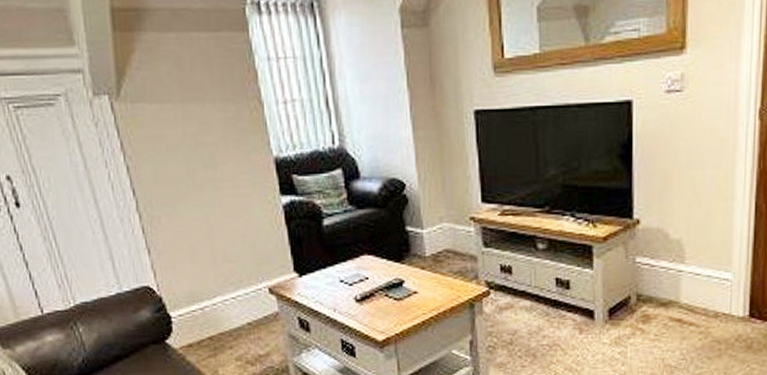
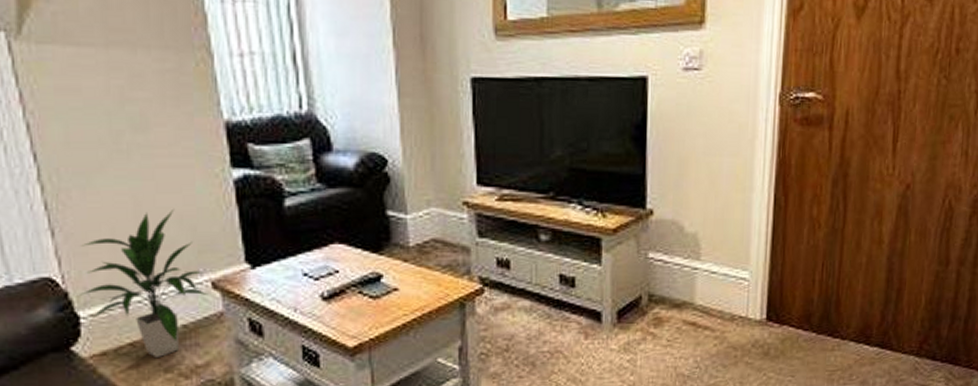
indoor plant: none [170,229,267,348] -> present [80,208,208,357]

